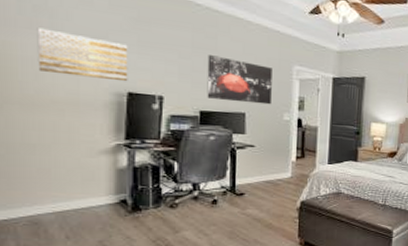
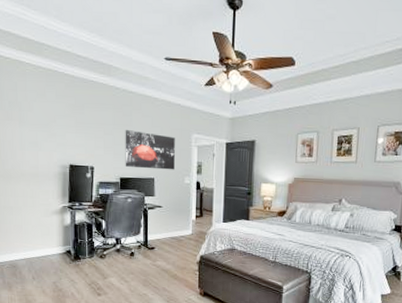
wall art: present [37,28,128,82] -> none [12,118,70,156]

